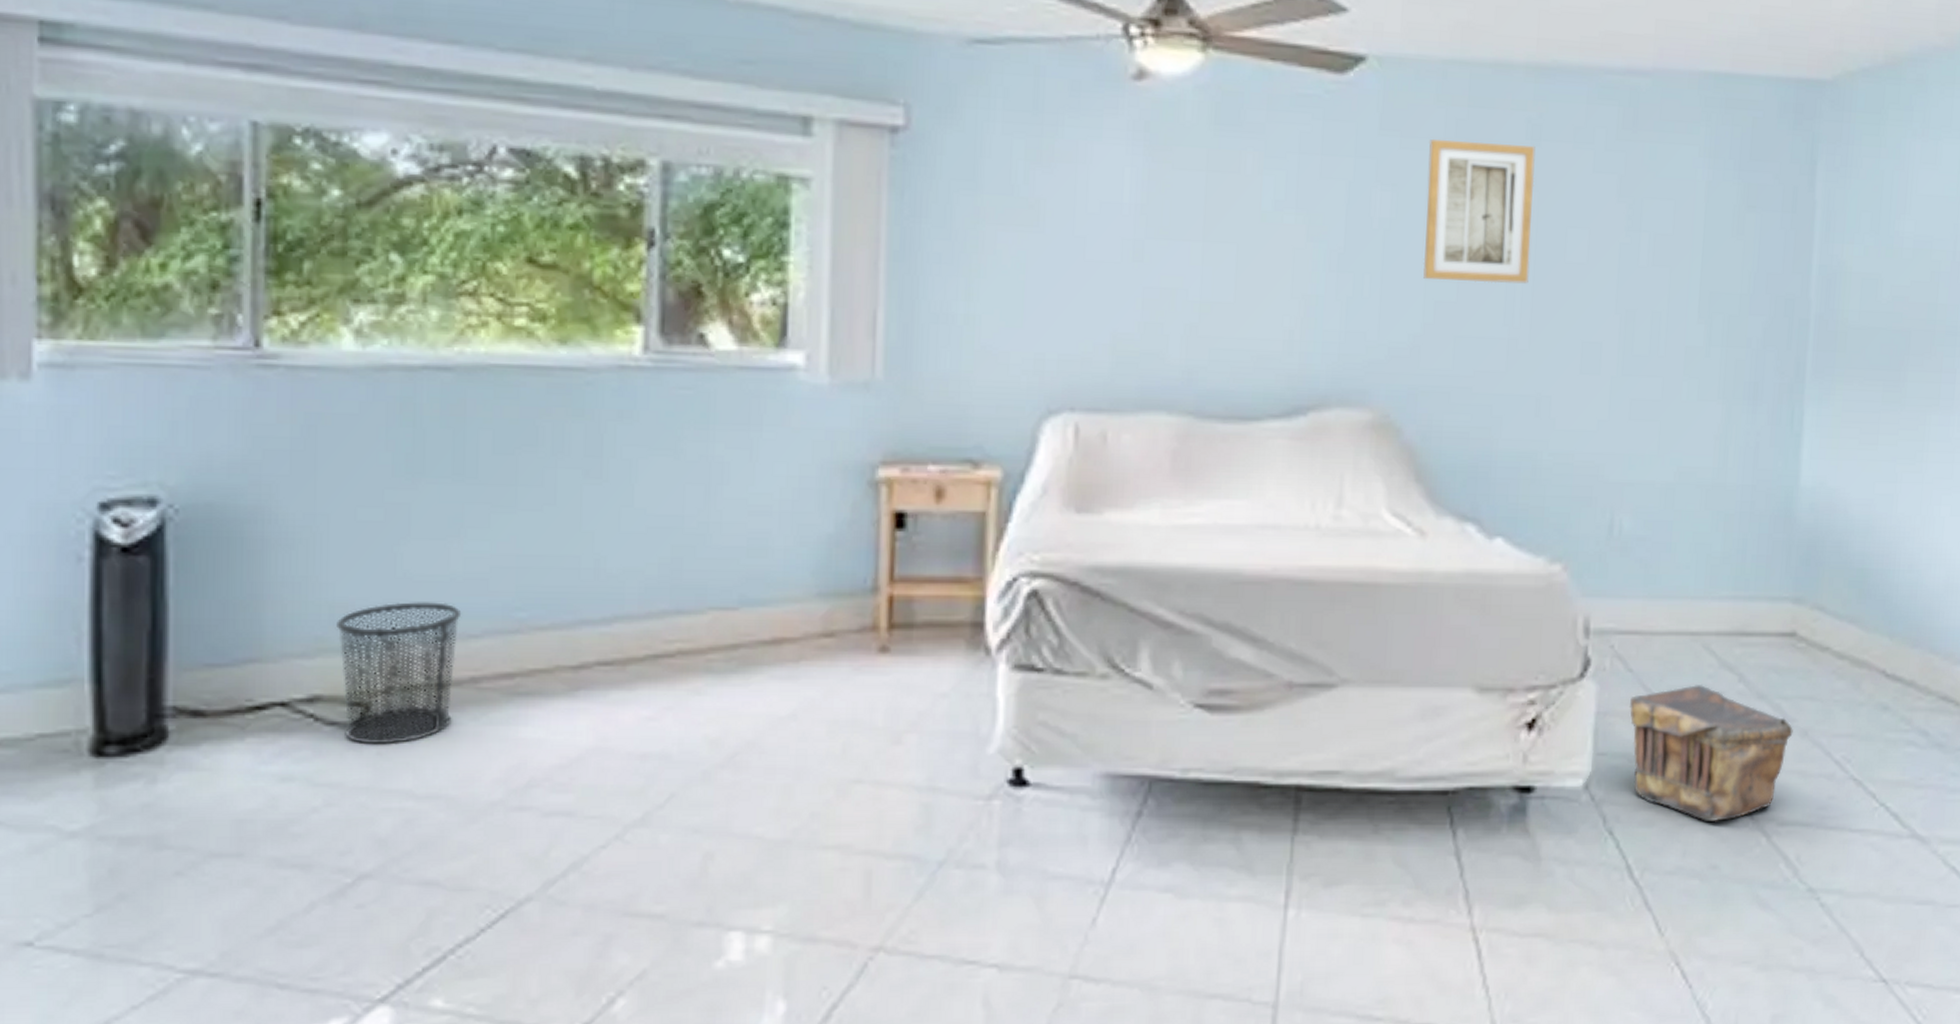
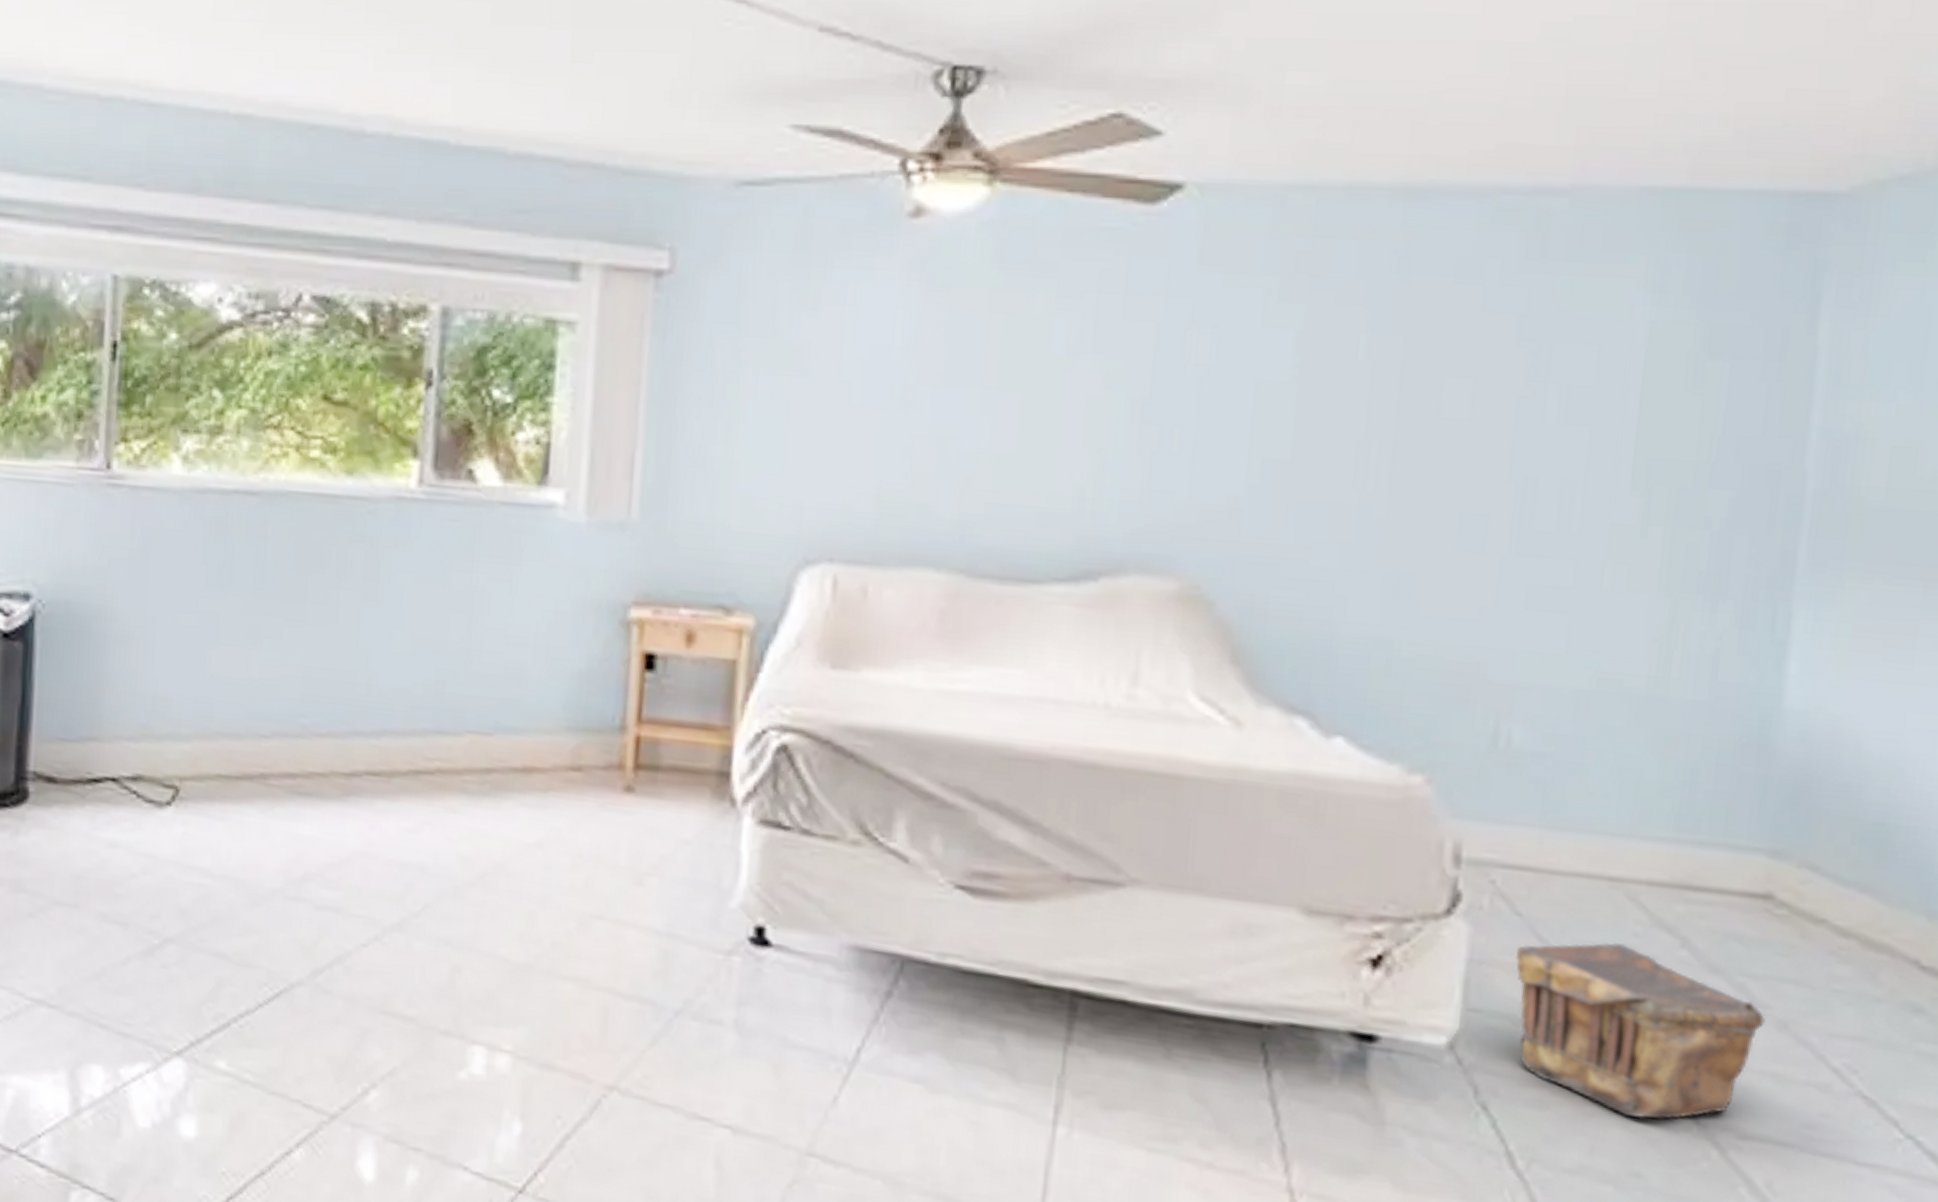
waste bin: present [336,602,462,745] -> none [157,699,256,827]
wall art: present [1423,139,1536,284] -> none [1248,275,1402,442]

